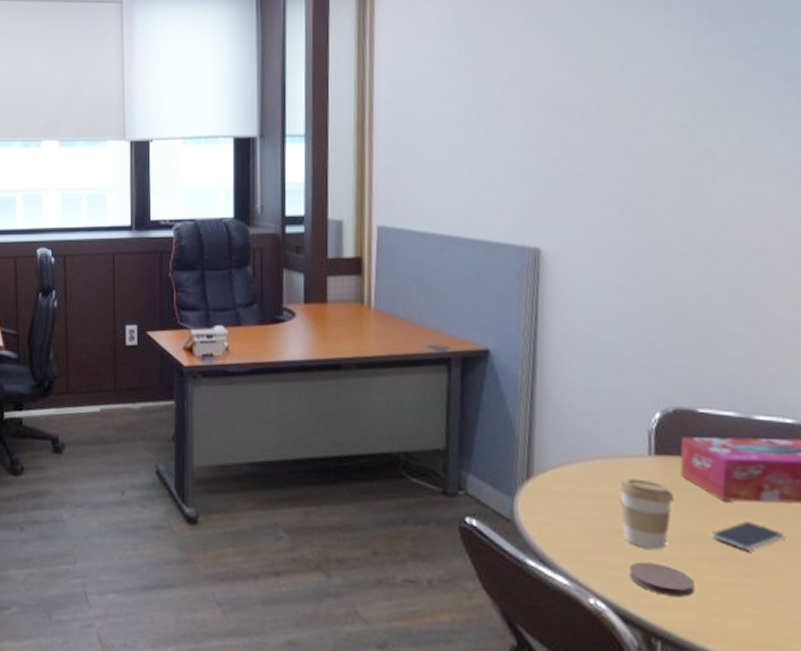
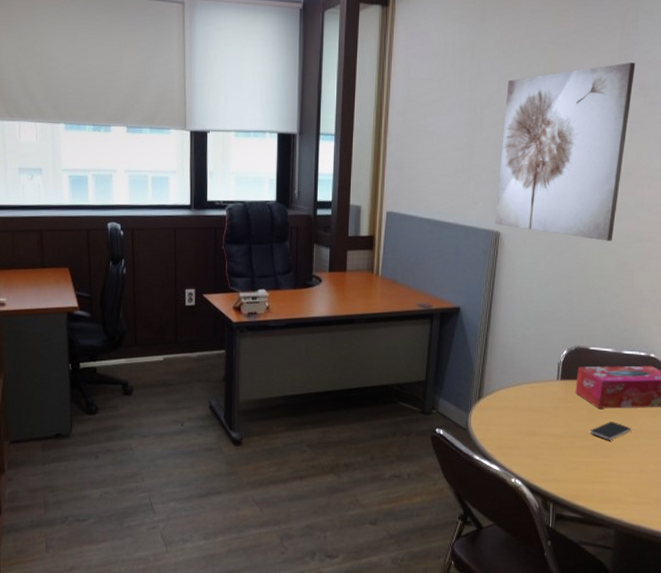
wall art: none [531,17,726,258] -> present [495,62,636,241]
coffee cup: present [619,478,674,549] -> none [536,396,569,443]
coaster: present [629,561,695,597] -> none [538,452,576,473]

